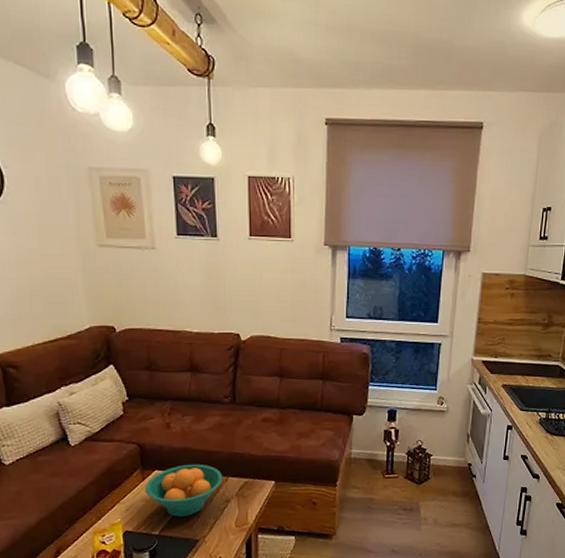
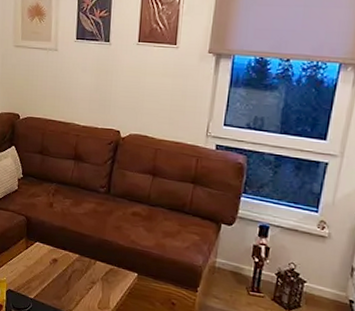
fruit bowl: present [145,464,223,517] -> none [27,241,92,289]

